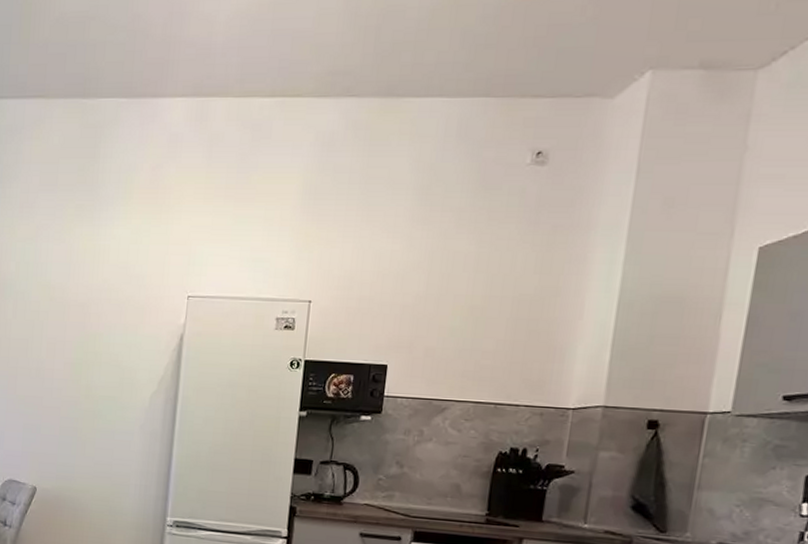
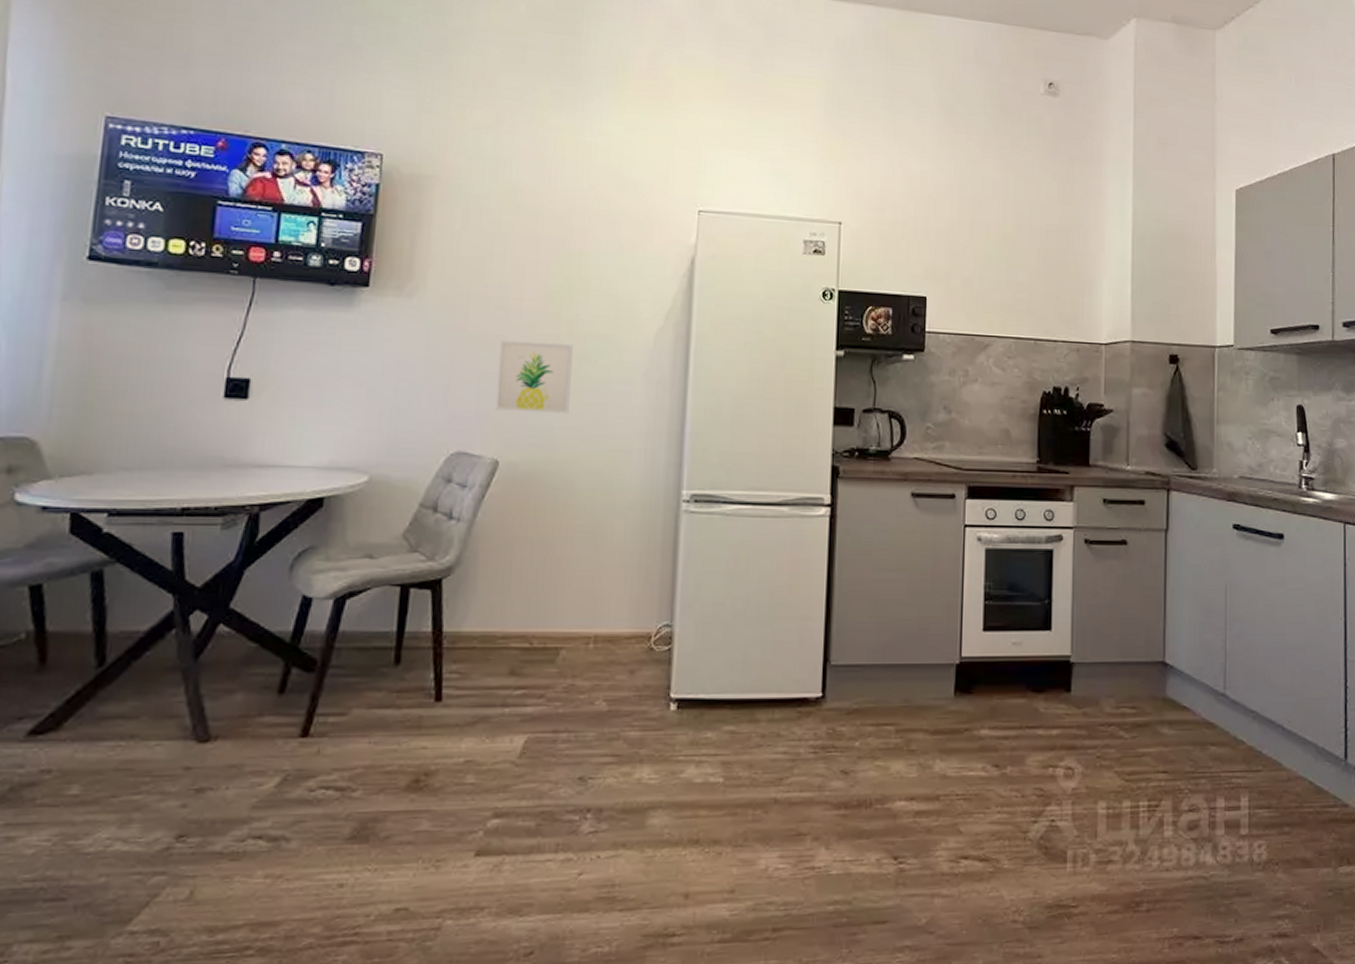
wall art: none [34,400,89,456] -> present [494,339,573,414]

